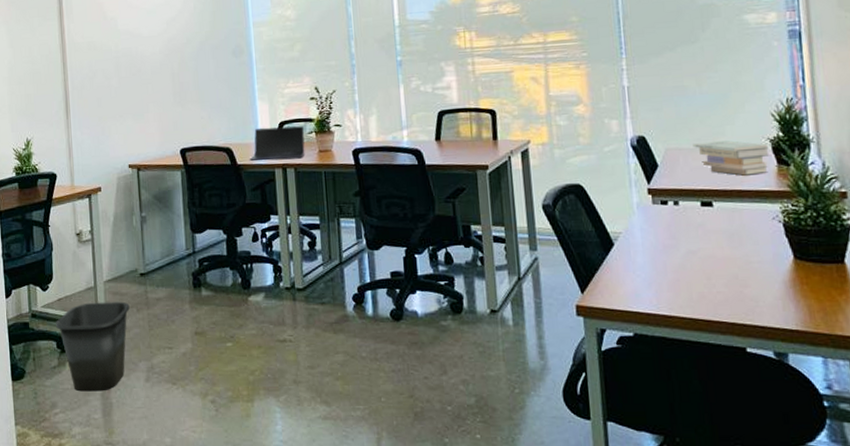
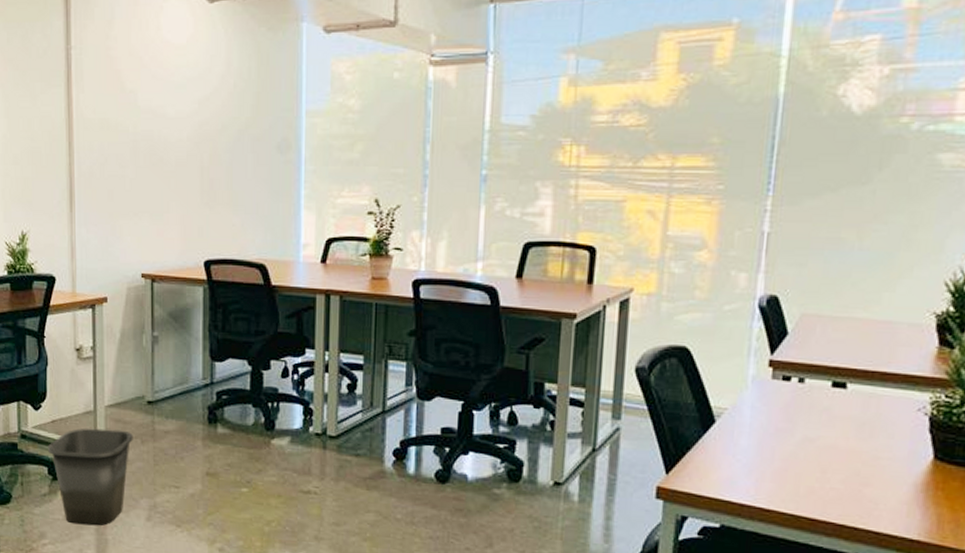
laptop: present [250,126,305,161] -> none [287,244,357,285]
books: present [693,140,770,176] -> none [836,310,933,356]

